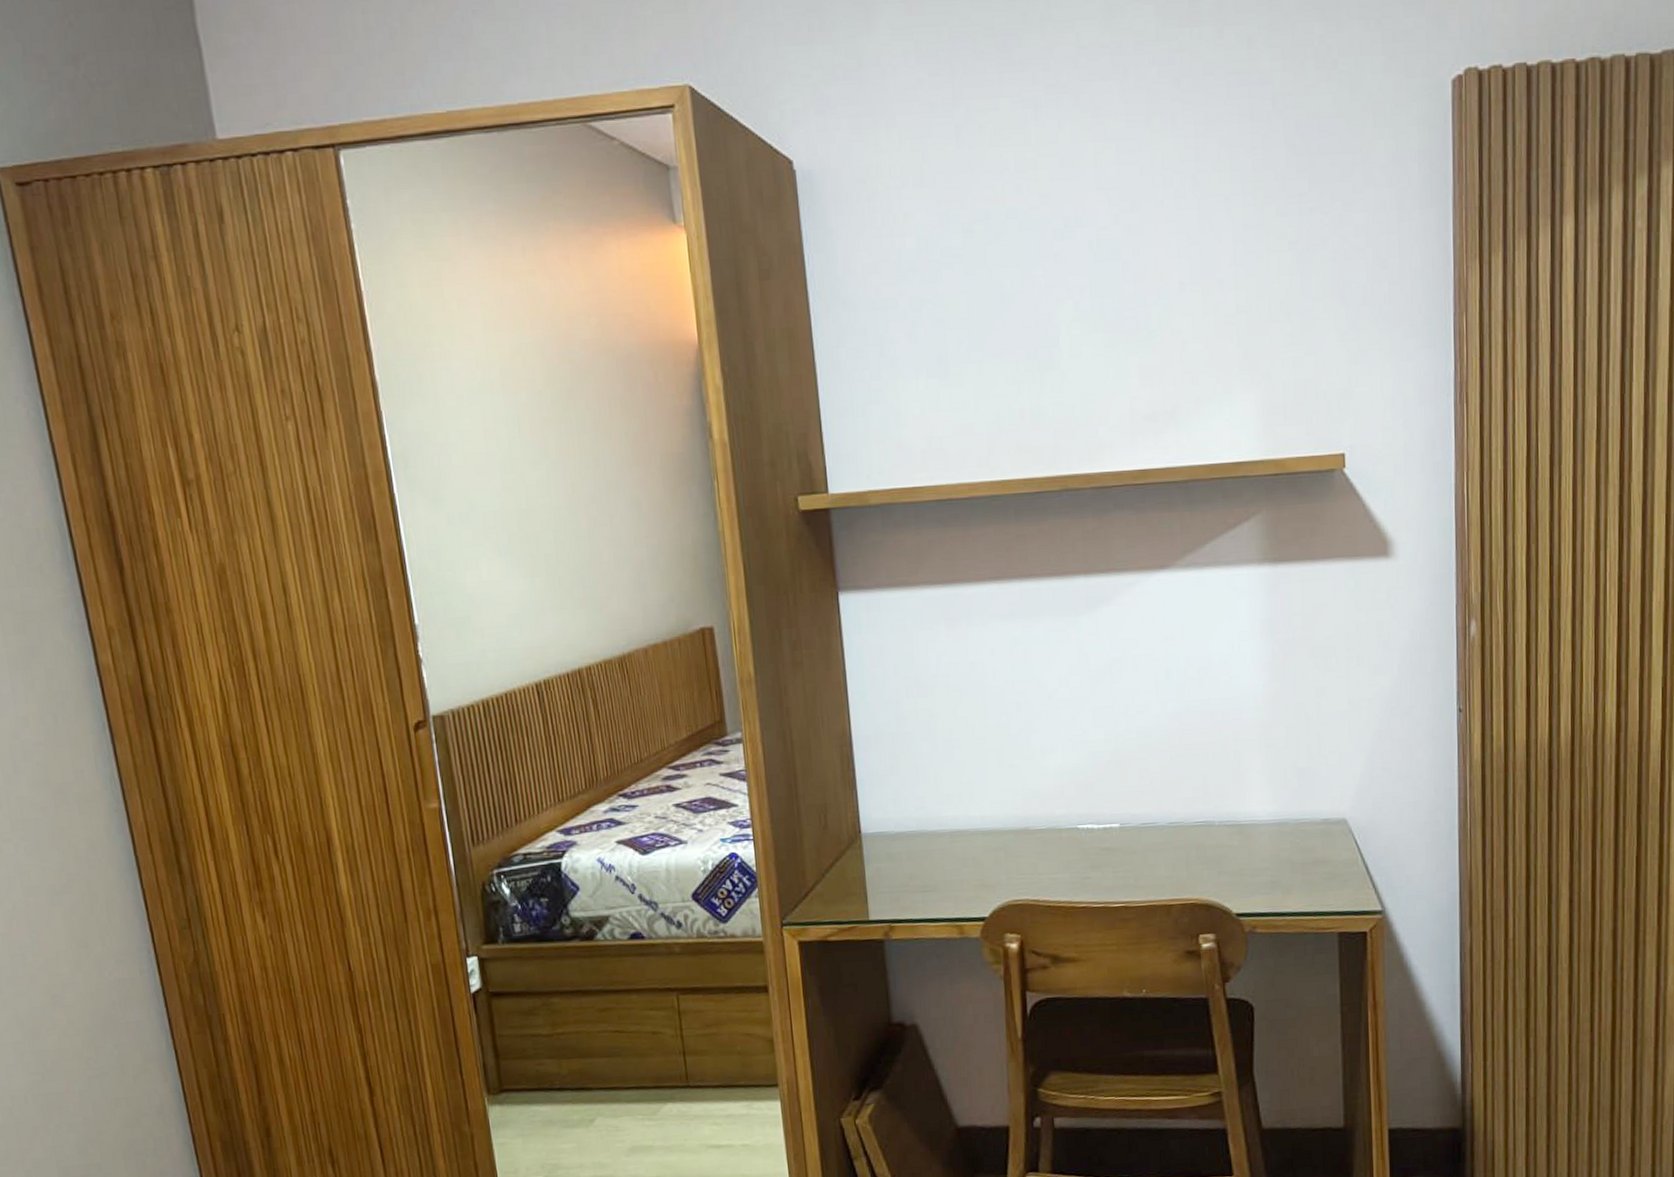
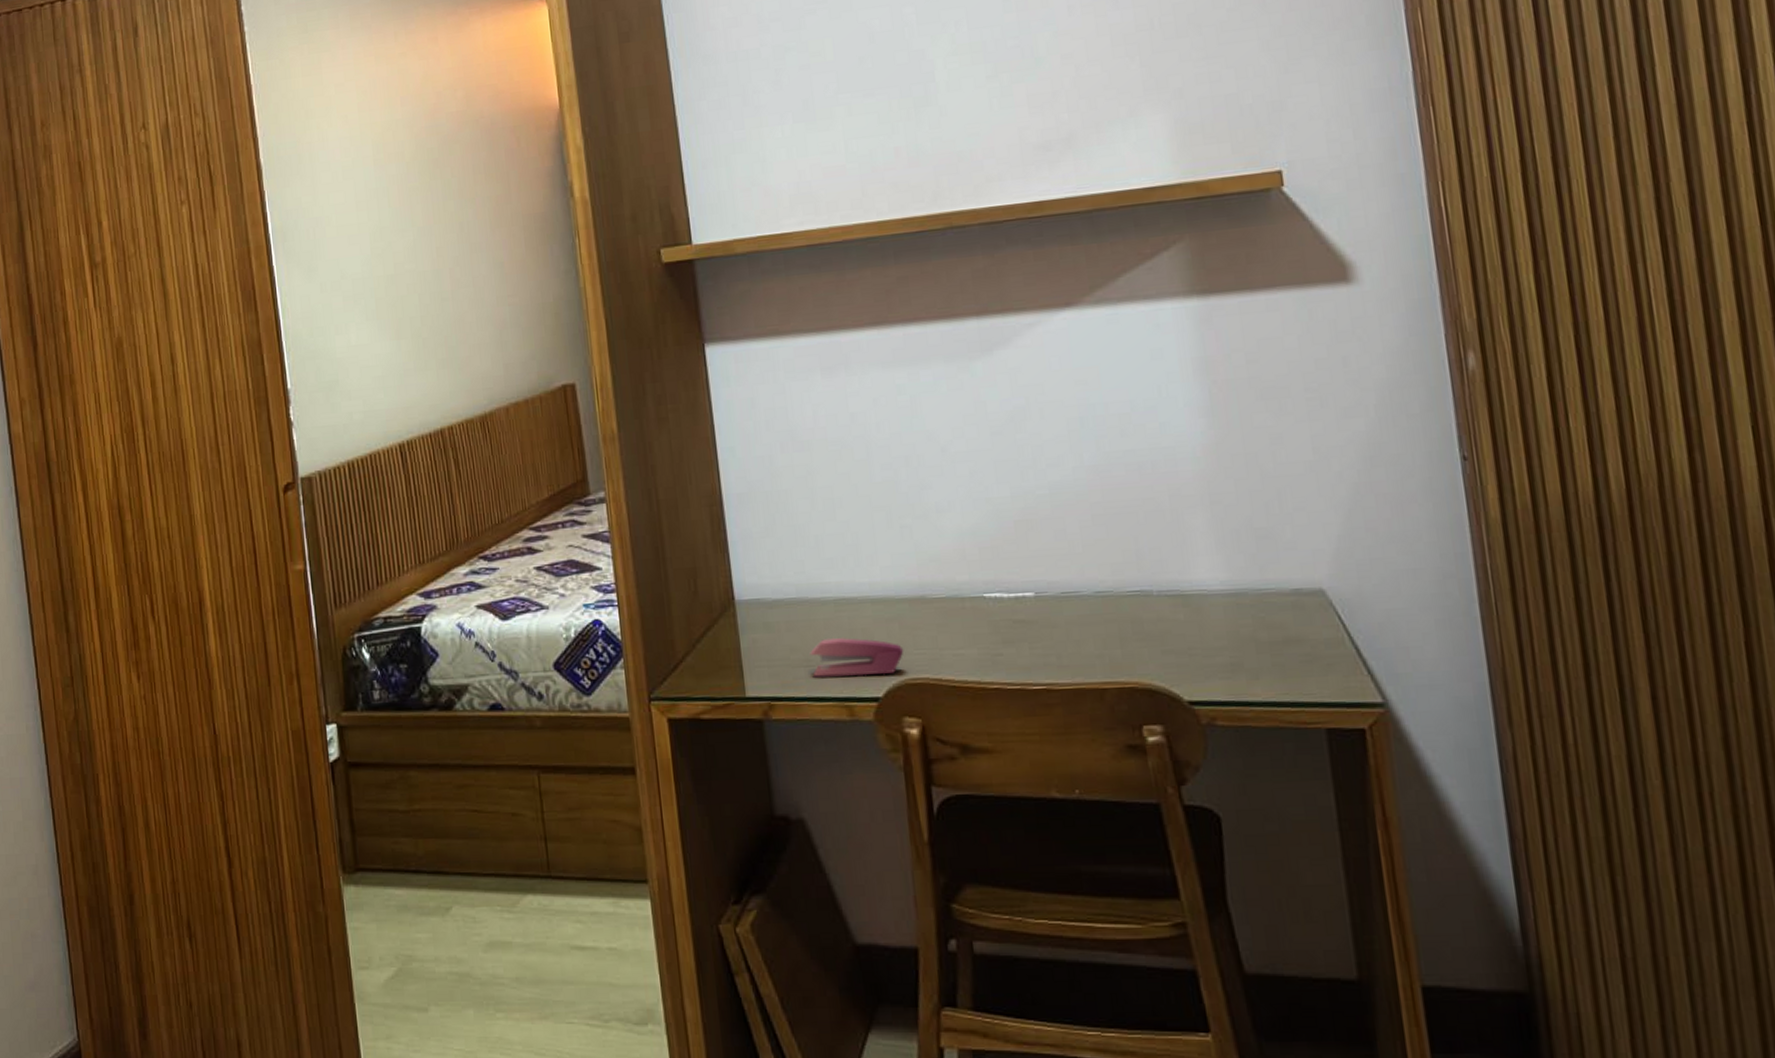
stapler: none [927,865,1009,901] -> present [810,637,904,678]

